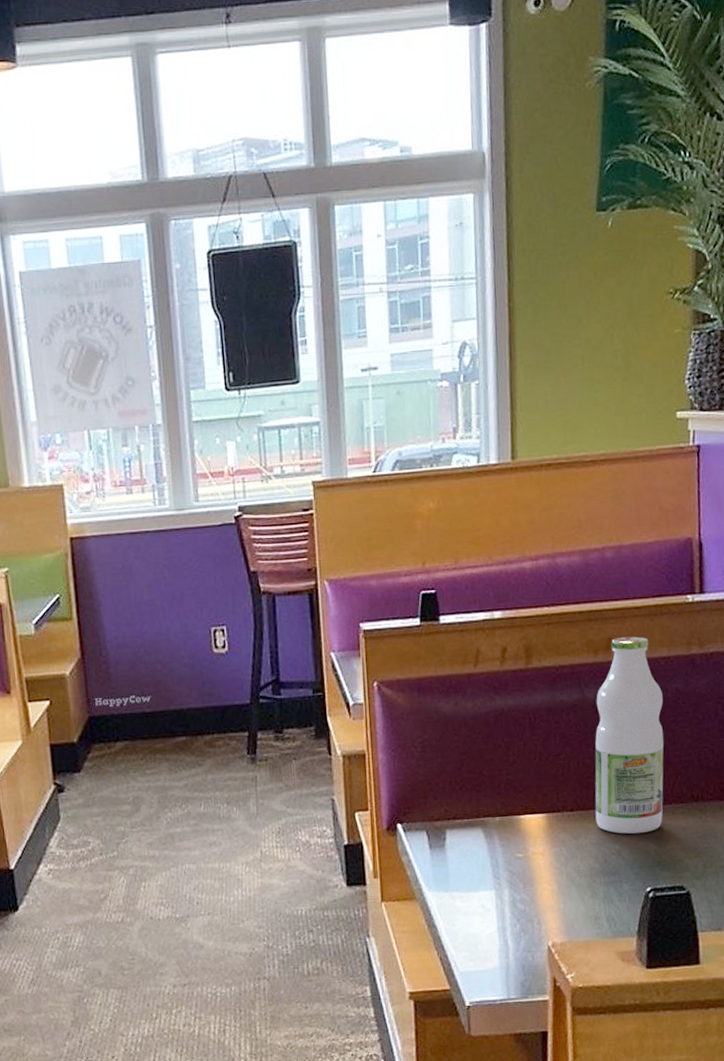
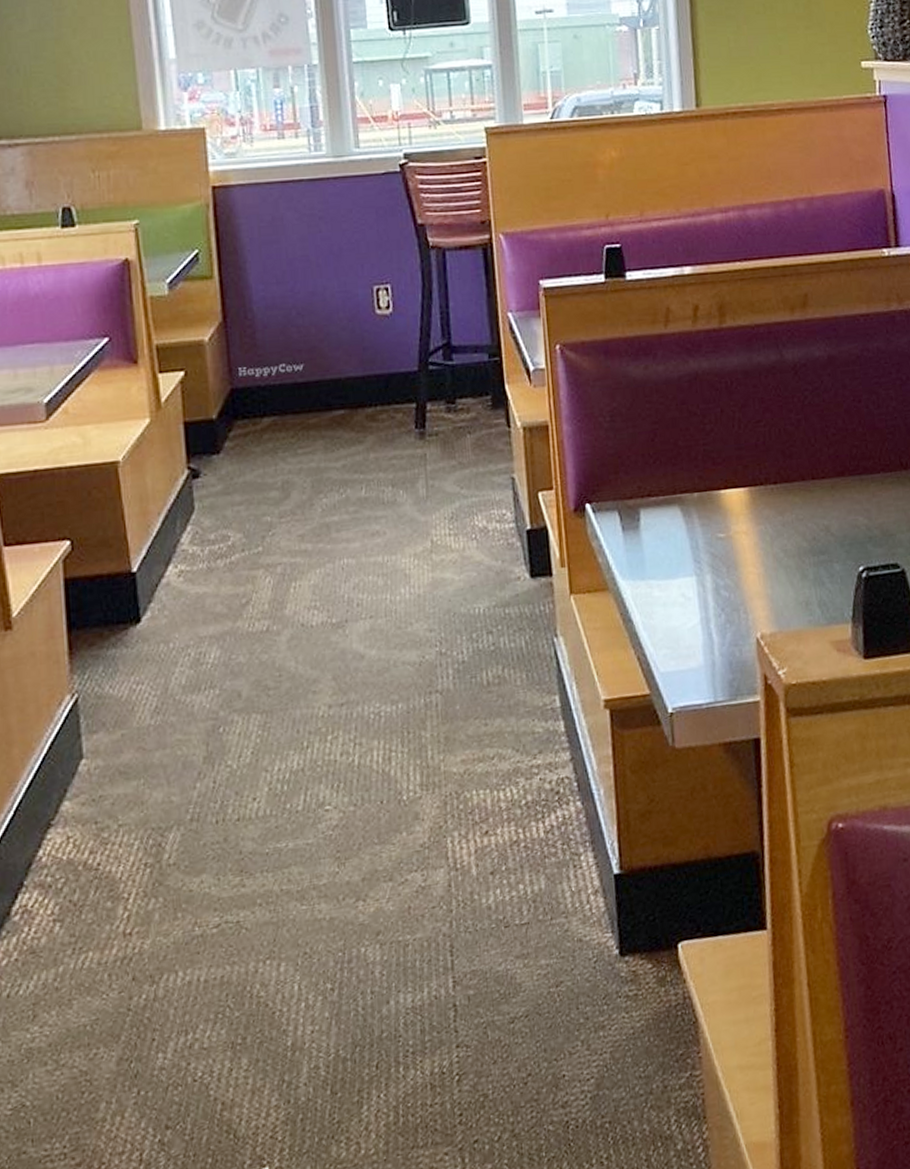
beverage bottle: present [595,636,664,834] -> none [795,292,872,508]

